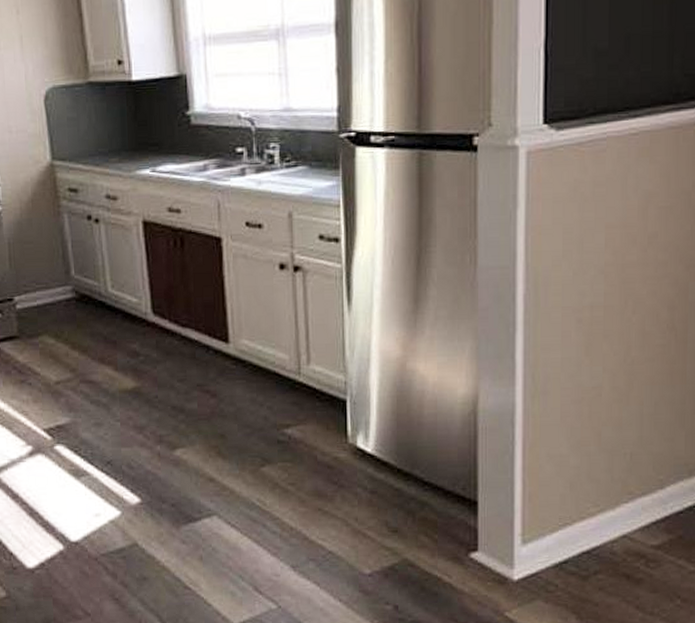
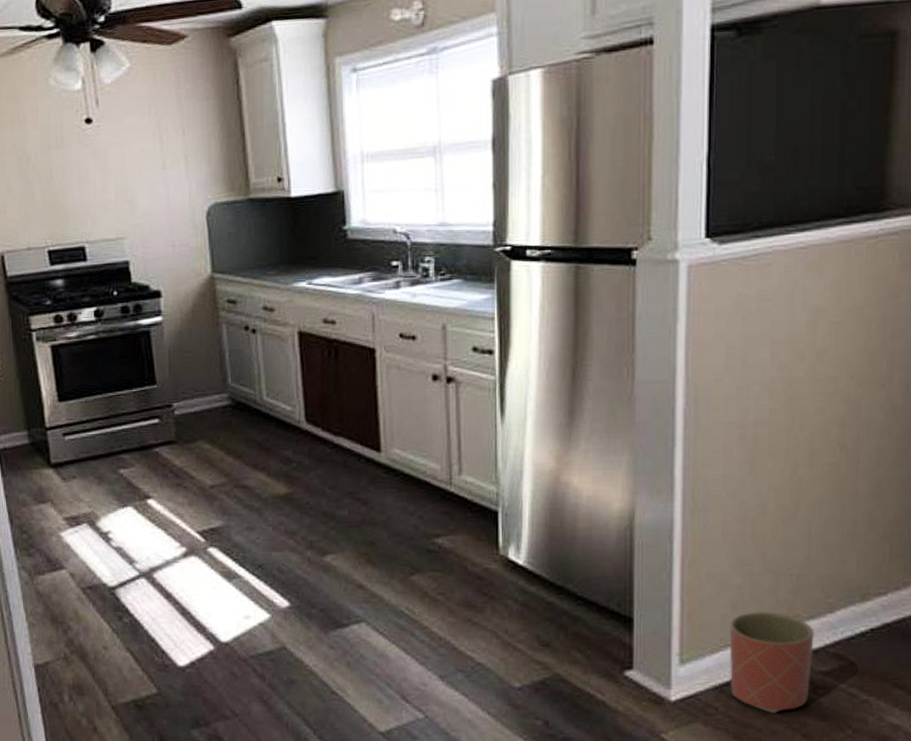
planter: none [568,489,646,587] -> present [729,611,815,713]

